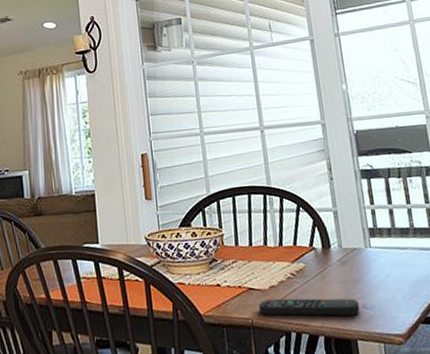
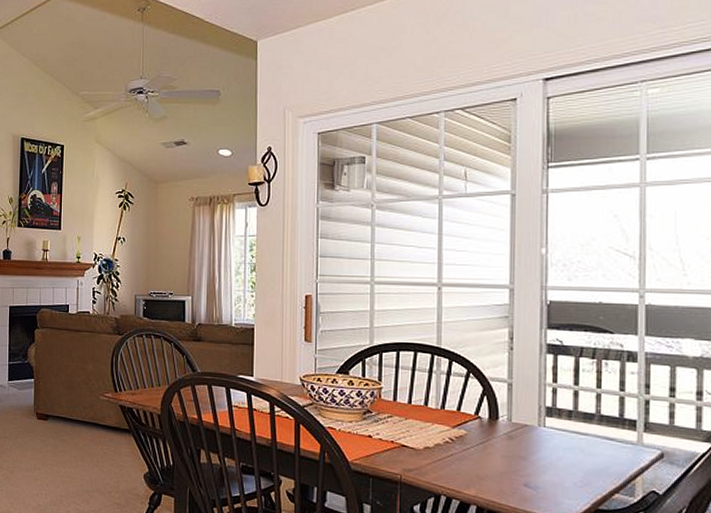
remote control: present [259,298,360,316] -> none [410,459,521,492]

